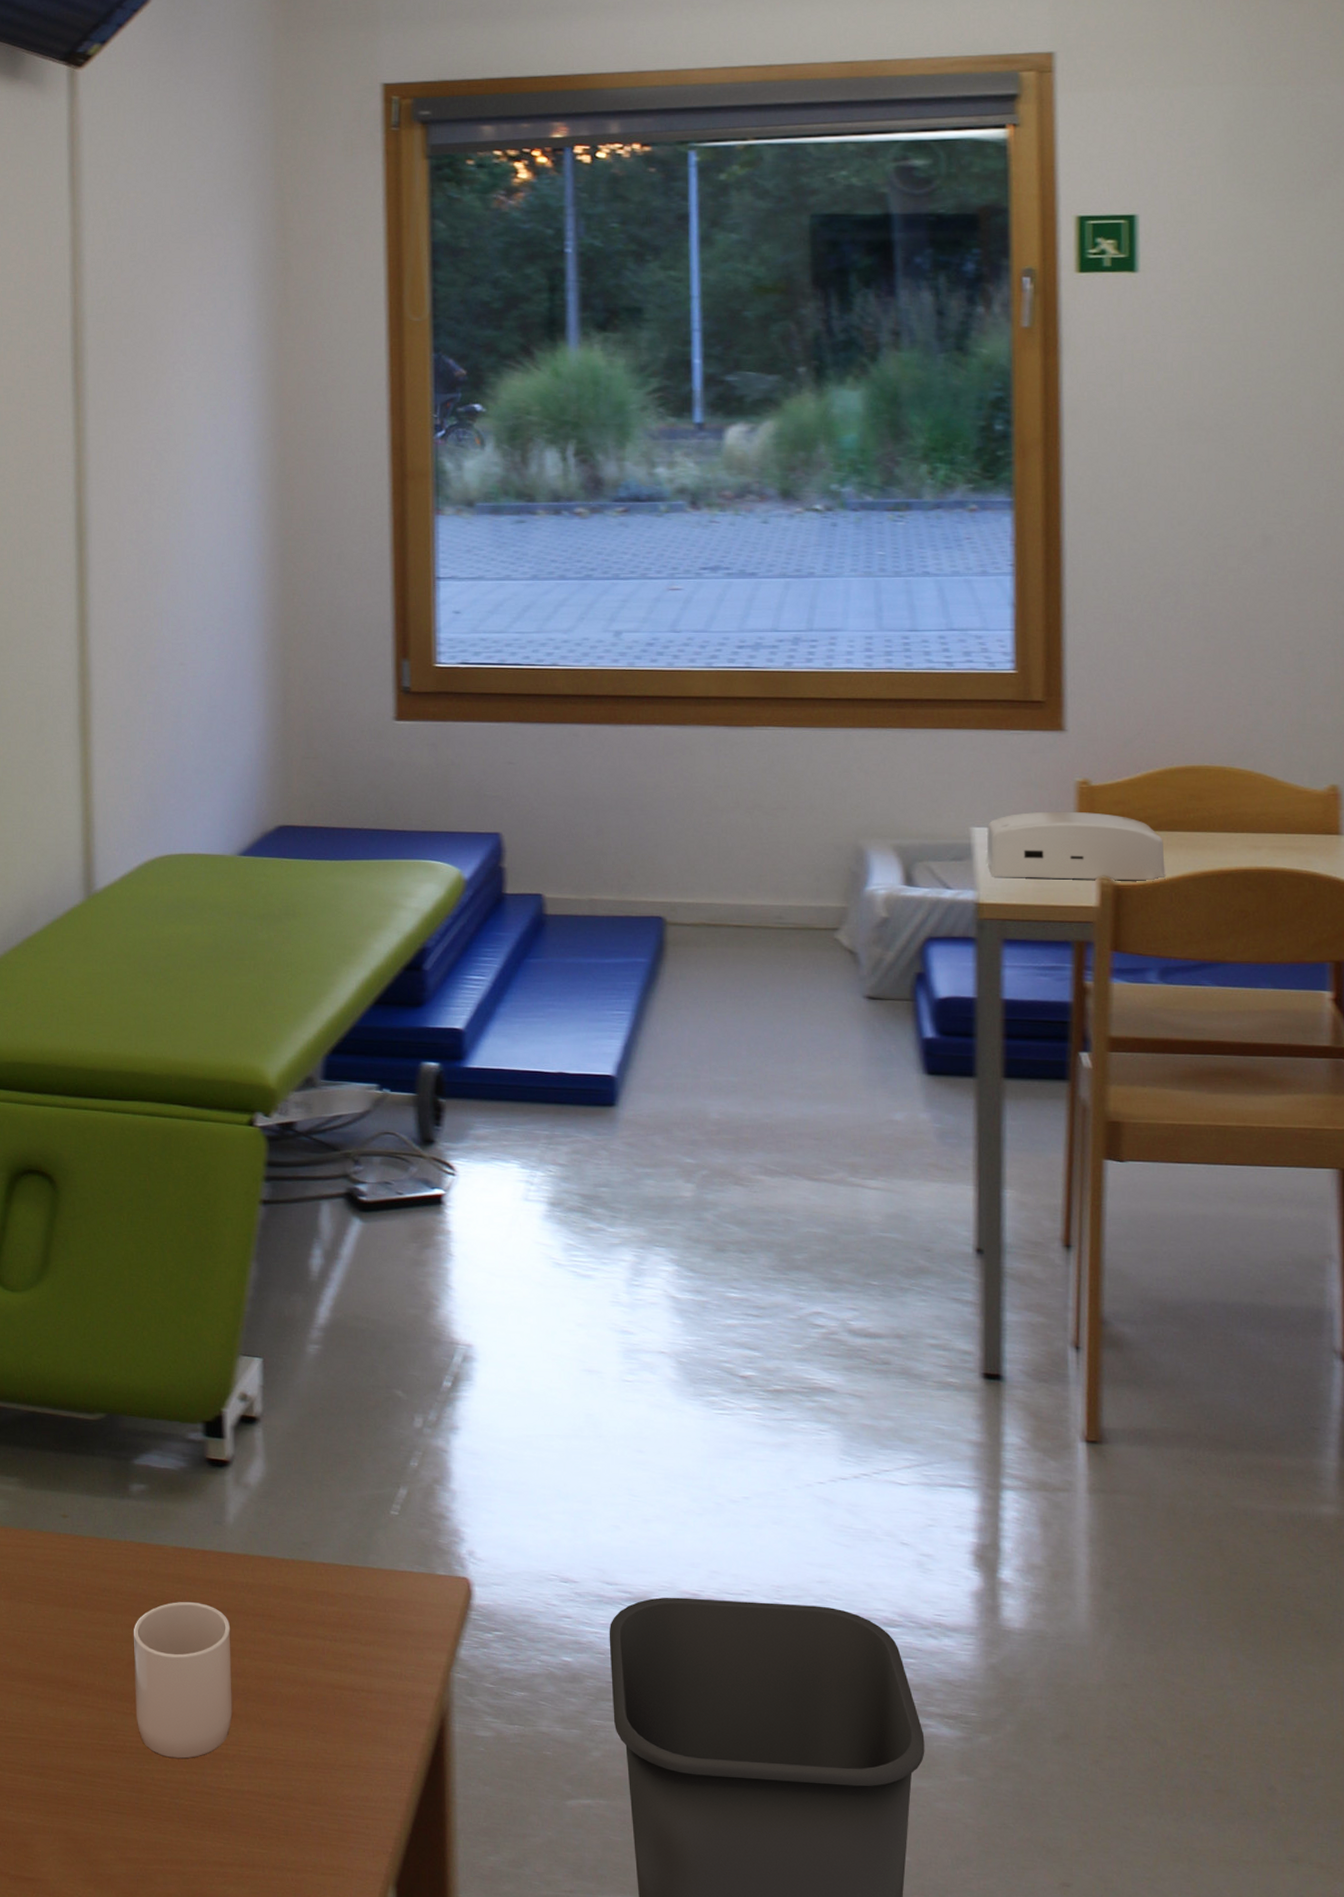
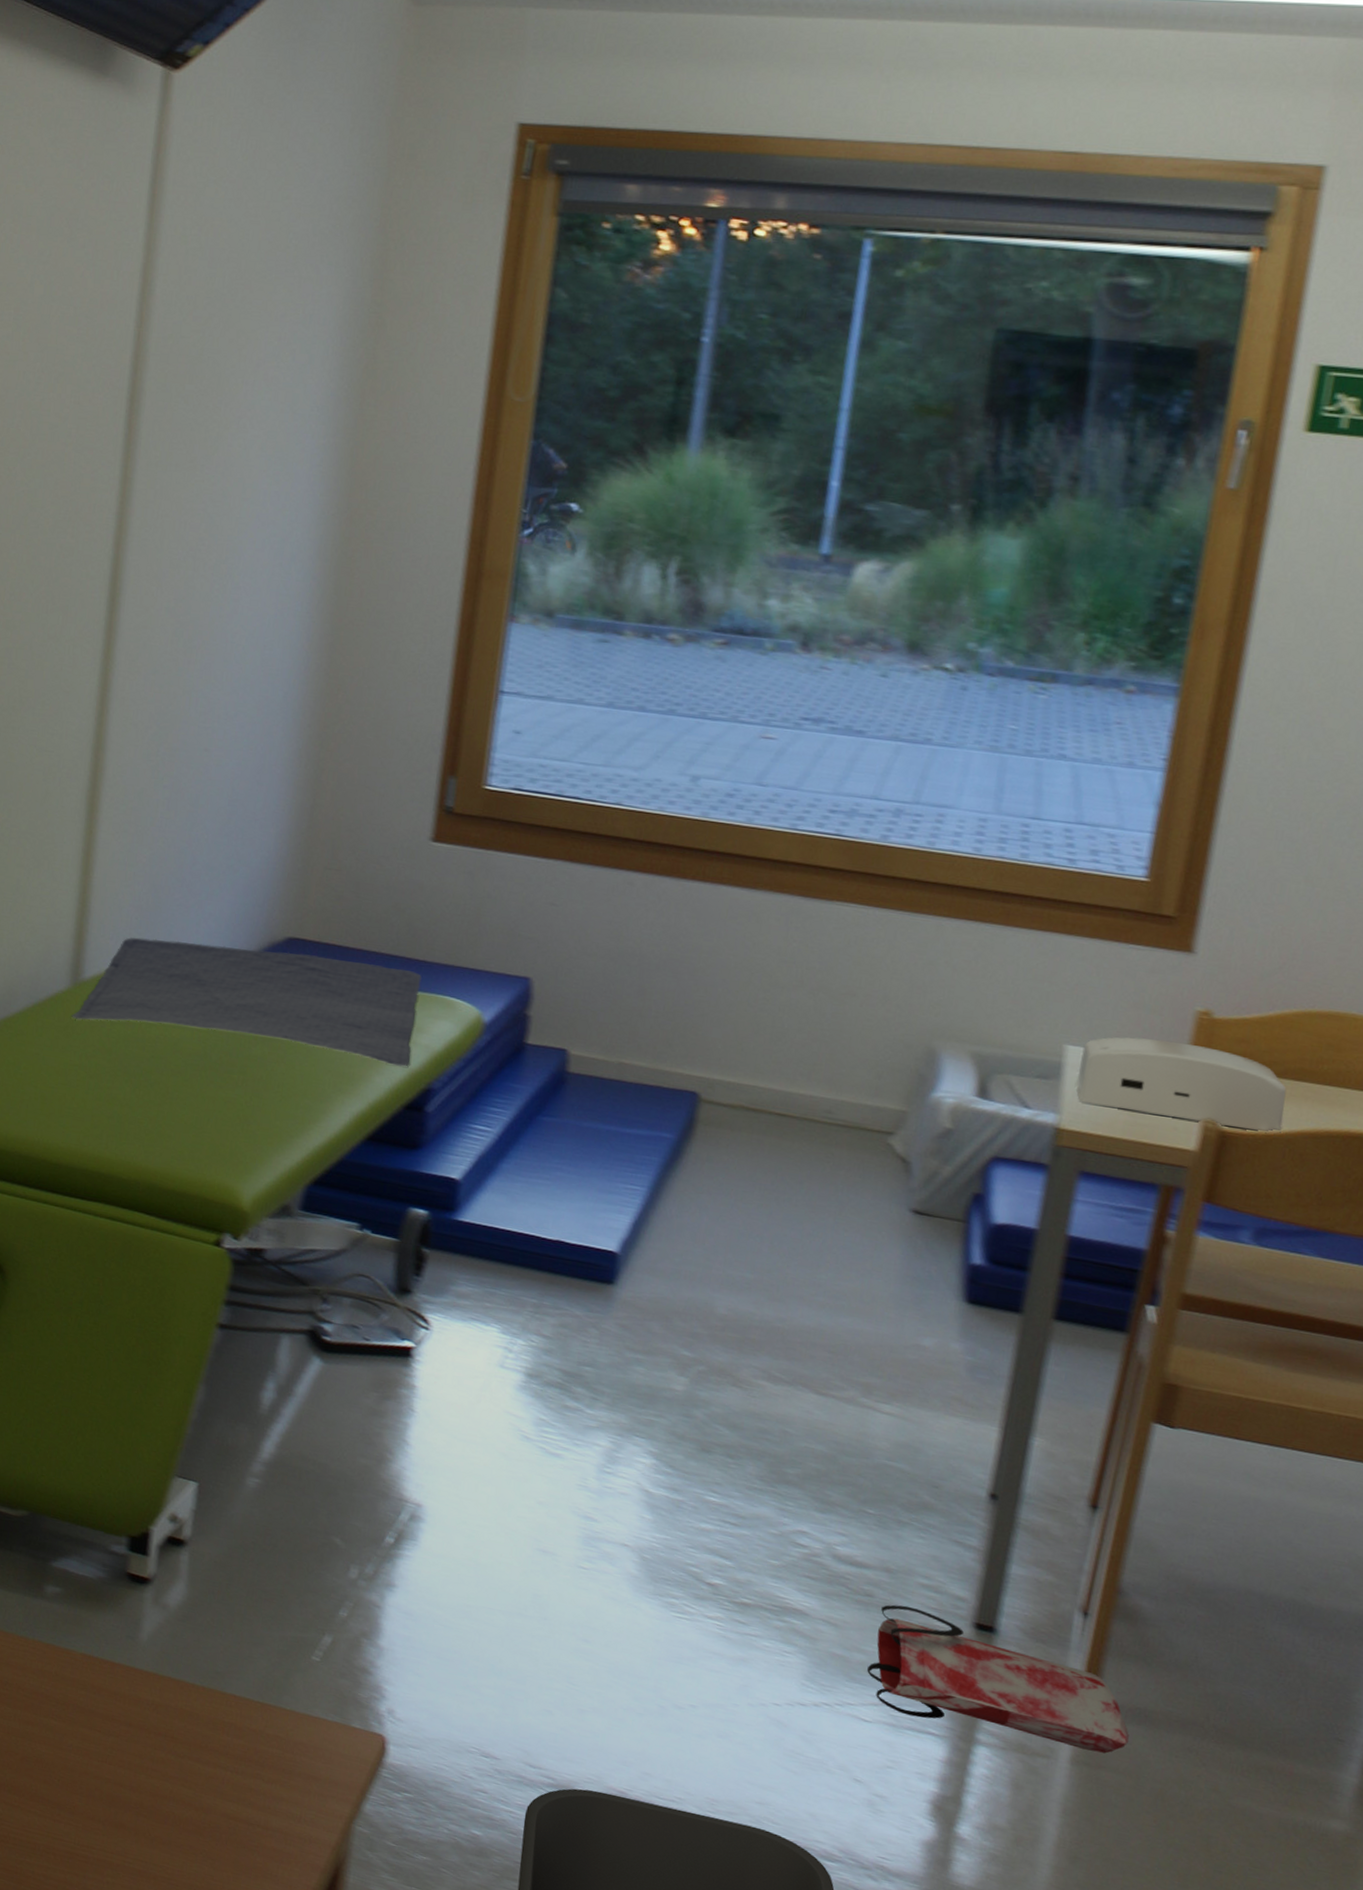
towel: none [89,839,403,931] -> present [72,937,422,1067]
mug: present [133,1601,233,1760] -> none [23,1707,131,1861]
bag: none [896,1367,1135,1478] -> present [867,1604,1129,1754]

